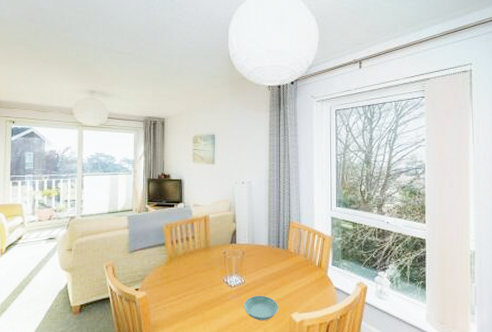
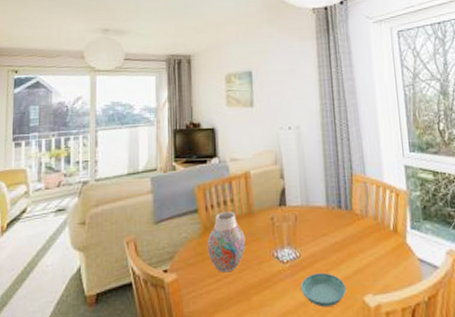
vase: none [171,245,202,292] -> present [207,211,246,273]

